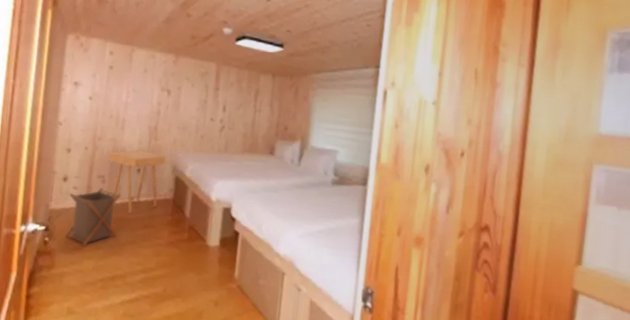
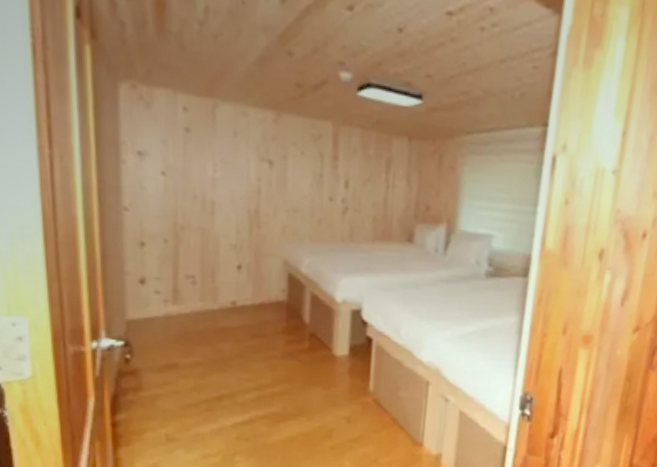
laundry basket: present [64,188,121,247] -> none [150,291,219,363]
side table: present [109,150,167,214] -> none [197,241,276,322]

